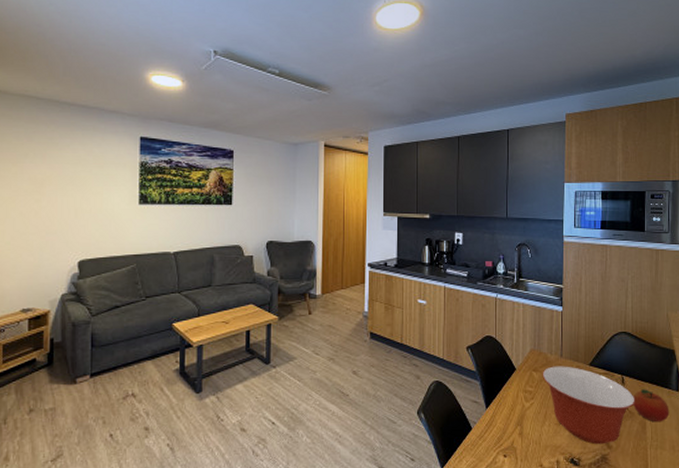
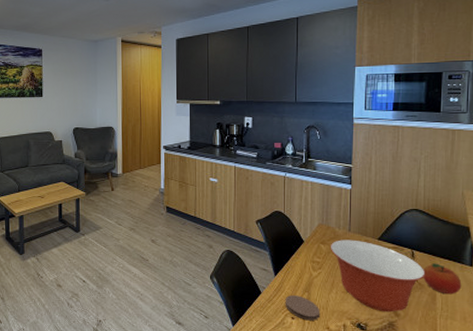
coaster: none [496,430,533,458] -> present [285,296,321,321]

